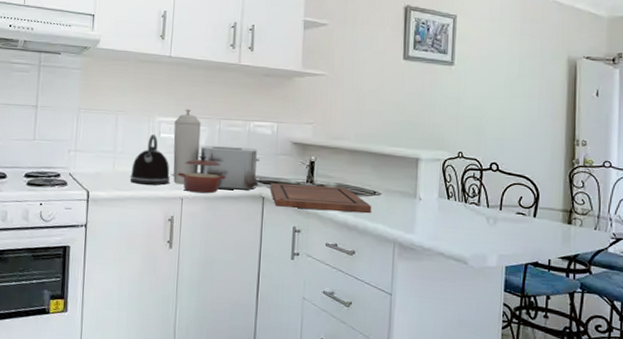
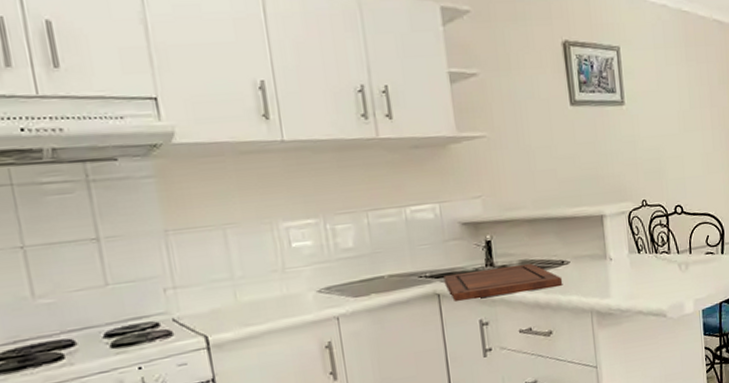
kettle: present [130,134,171,185] -> none [260,245,318,313]
canister: present [173,109,201,185] -> none [307,205,352,302]
saucepan: present [177,155,226,194] -> none [325,259,388,309]
toaster: present [199,145,260,192] -> none [349,239,431,297]

